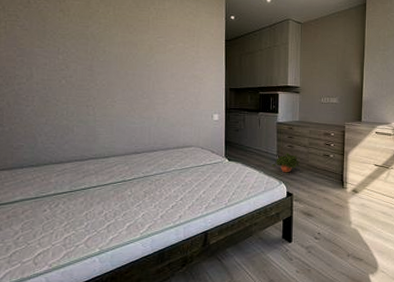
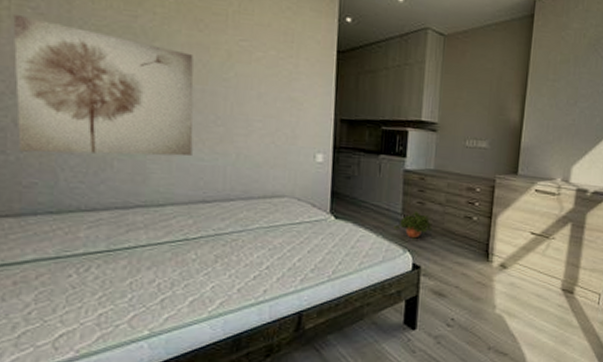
wall art: none [7,30,128,124] -> present [12,13,194,157]

